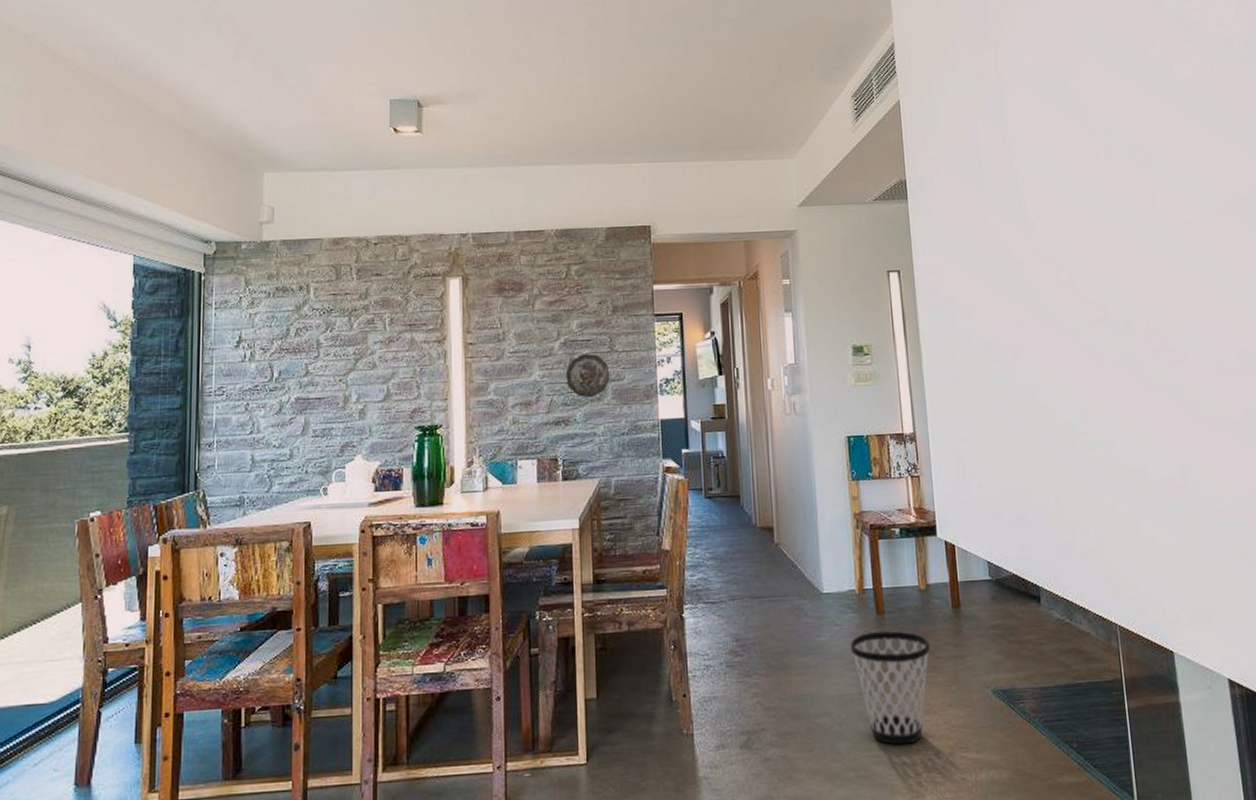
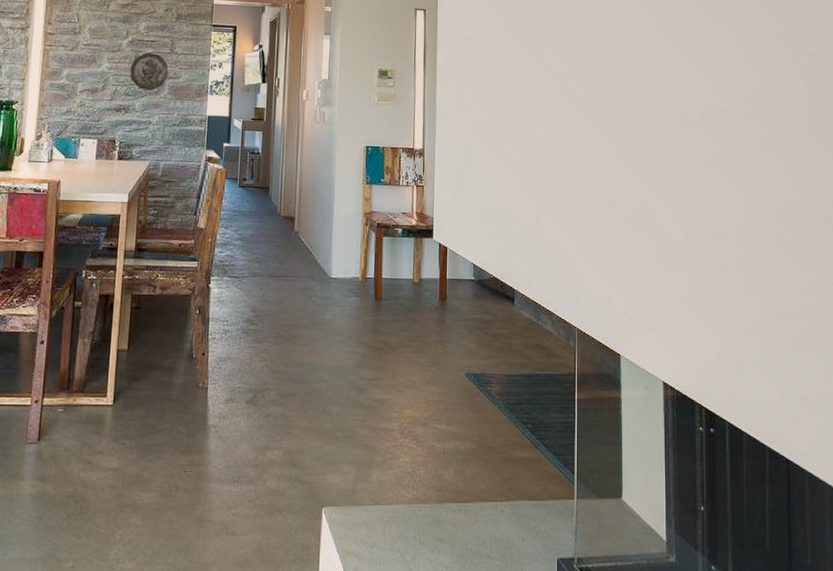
wastebasket: present [850,631,931,746] -> none [350,315,418,413]

